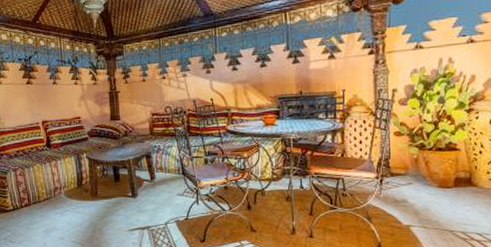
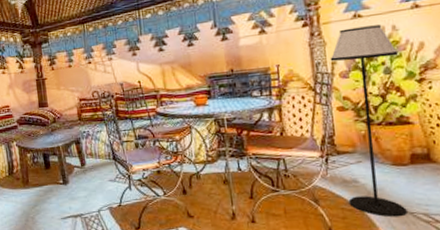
floor lamp: none [391,56,453,235] -> present [329,24,407,218]

